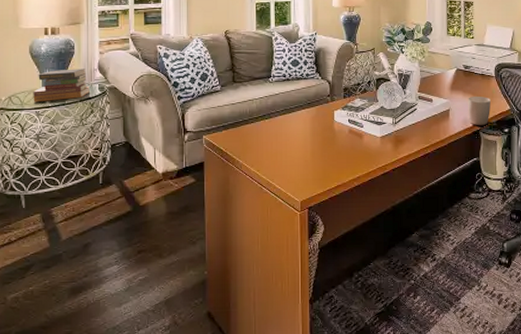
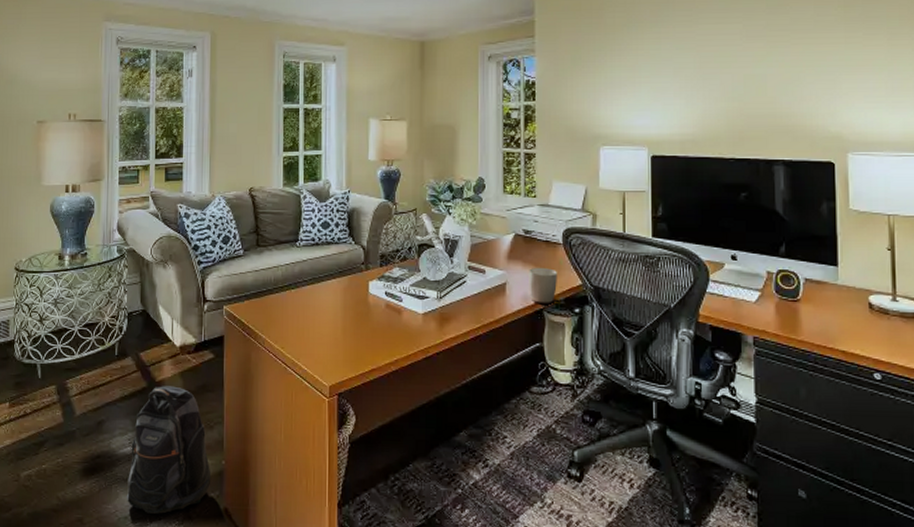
books: present [33,69,90,103] -> none [52,229,108,265]
backpack: none [114,209,195,323] -> present [126,386,211,514]

